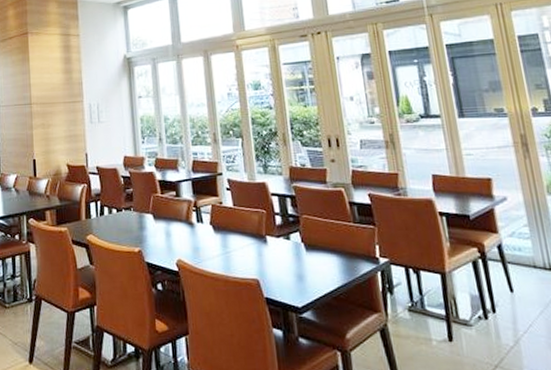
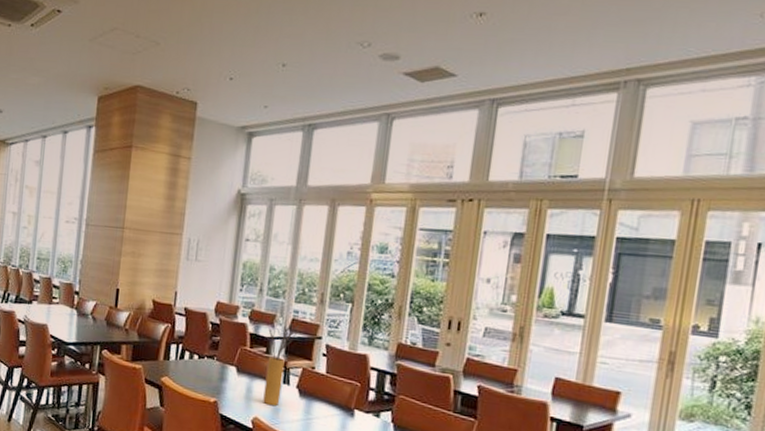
vase: none [174,160,201,246] -> present [263,317,300,406]

